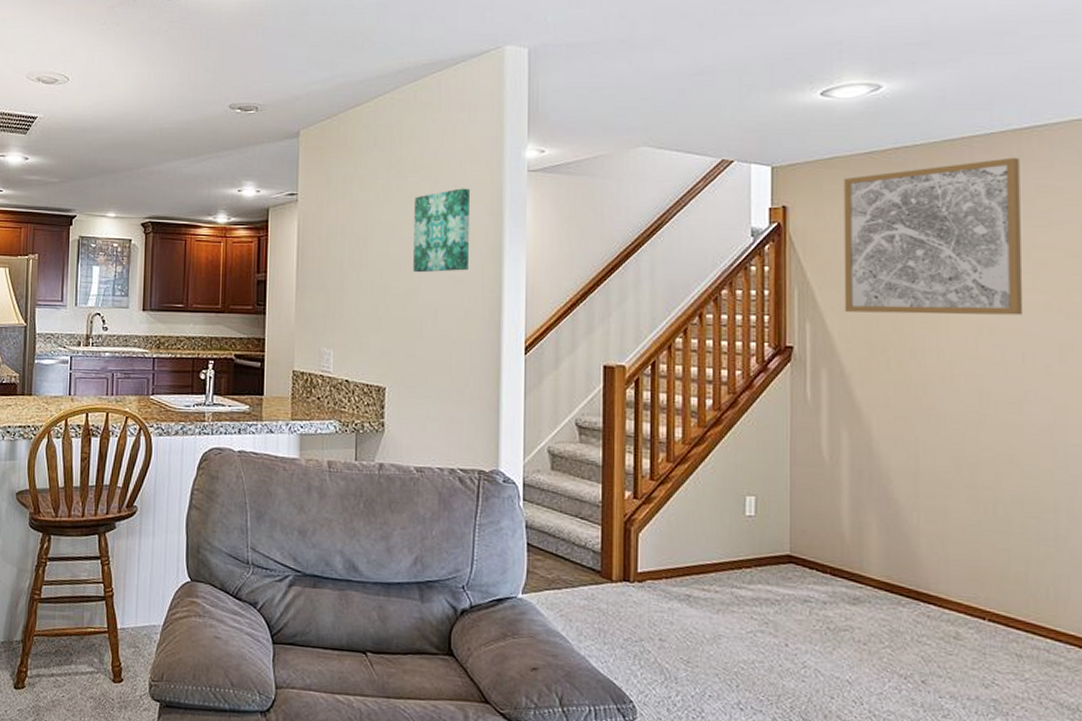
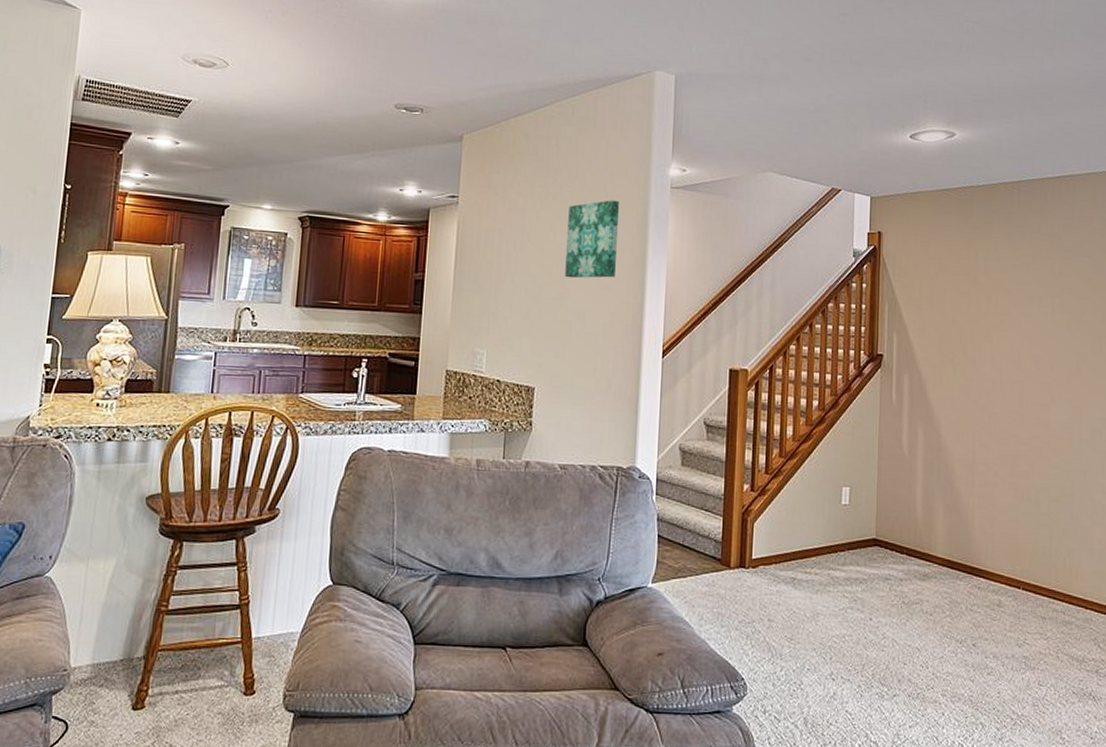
wall art: present [844,157,1024,315] -> none [923,200,1053,332]

